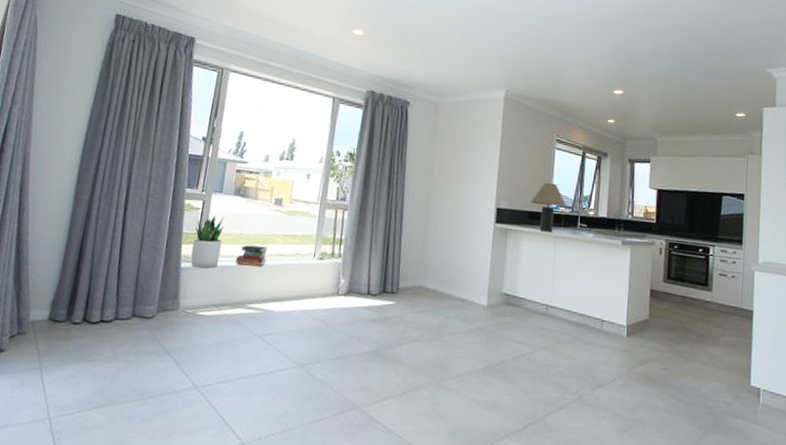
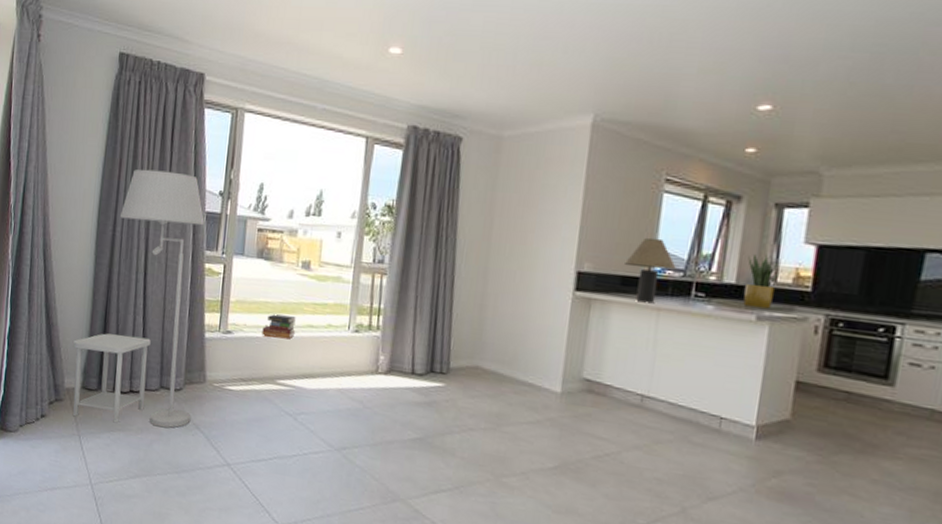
side table: none [35,265,126,354] -> present [72,333,151,423]
floor lamp: none [104,115,187,356] -> present [120,169,204,428]
planter: present [190,215,225,269] -> none [214,280,248,340]
planter: none [612,195,635,236] -> present [743,254,780,309]

